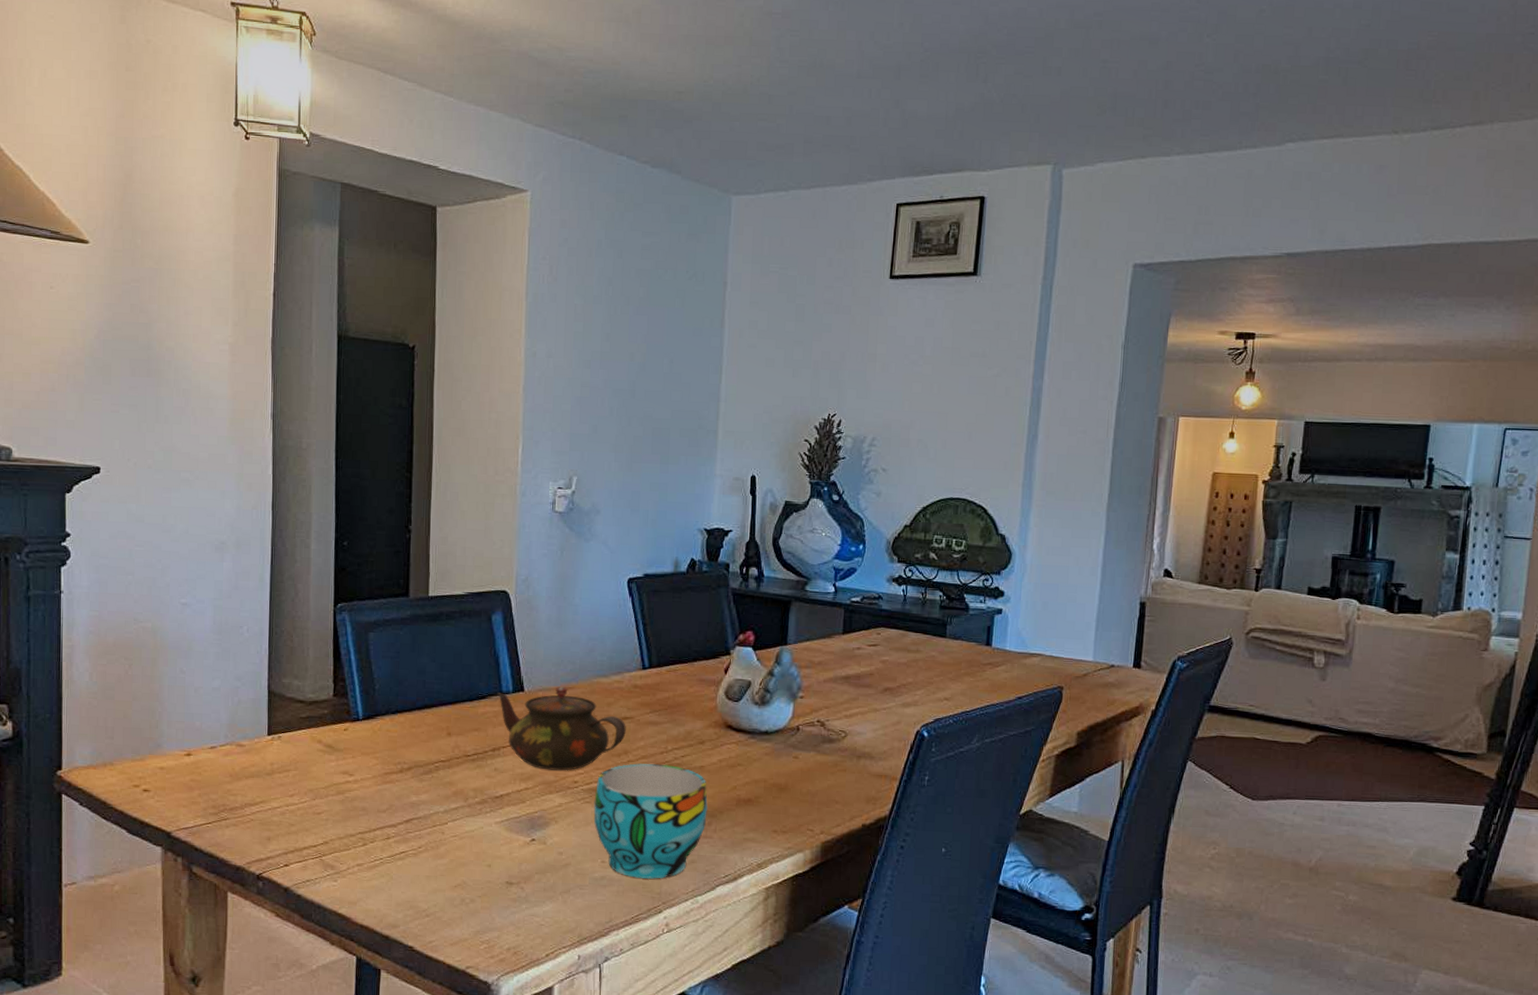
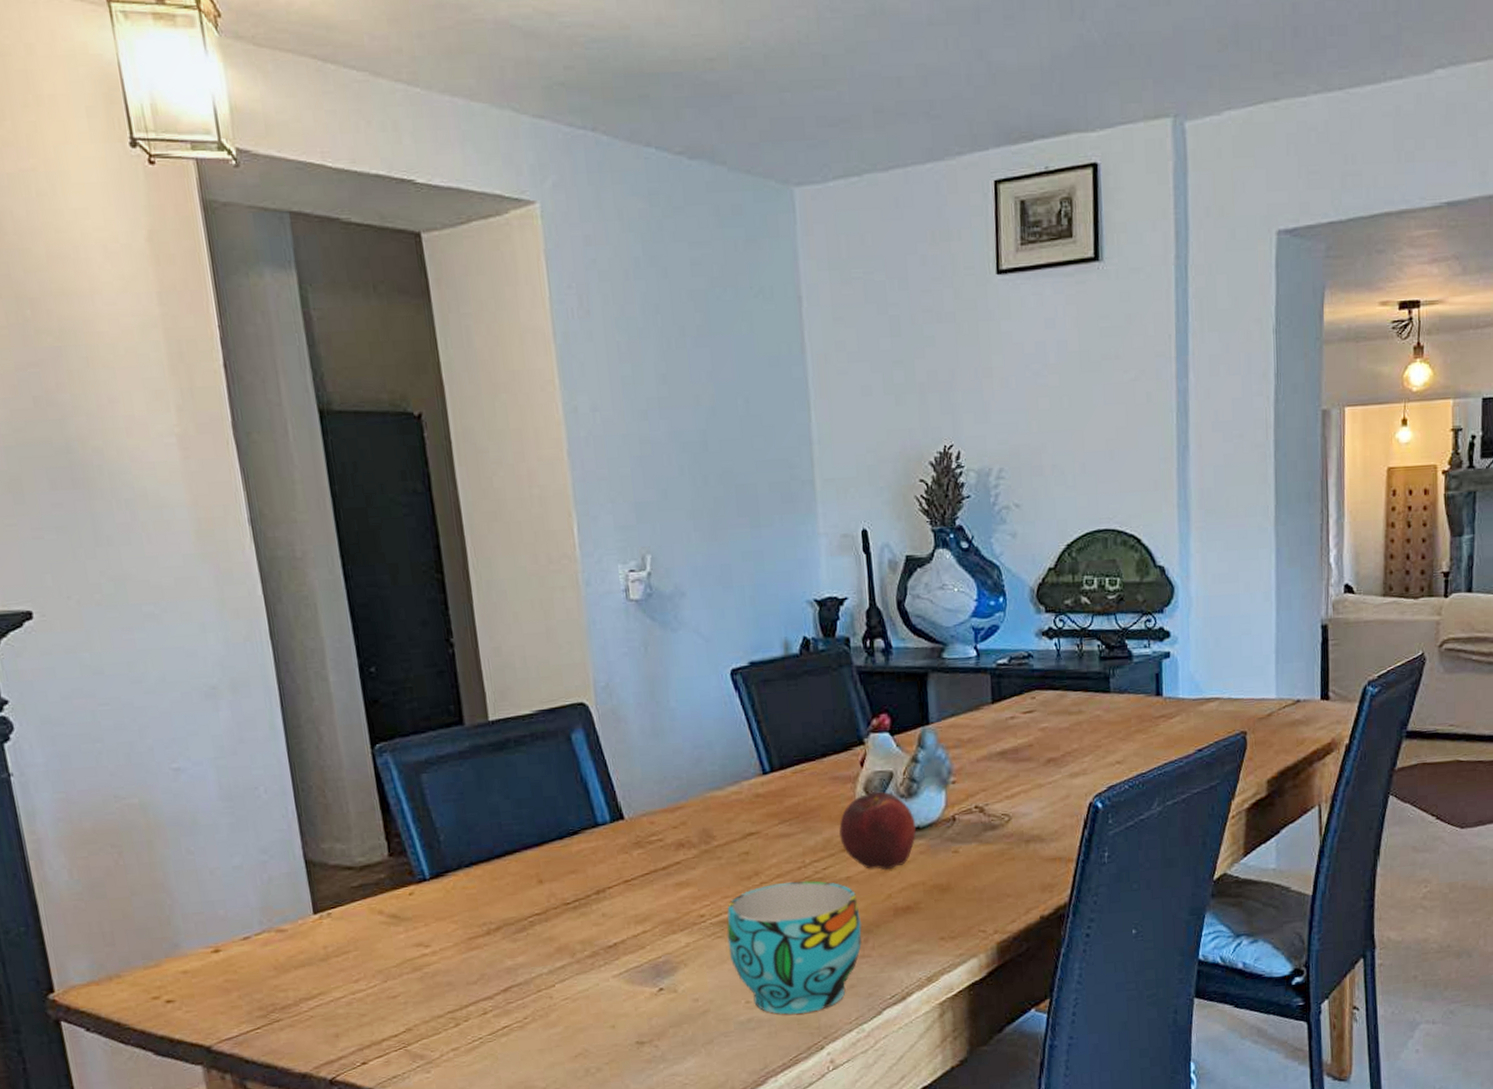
teapot: present [497,687,626,771] -> none [591,807,754,907]
fruit: none [699,696,764,764] -> present [839,791,916,869]

